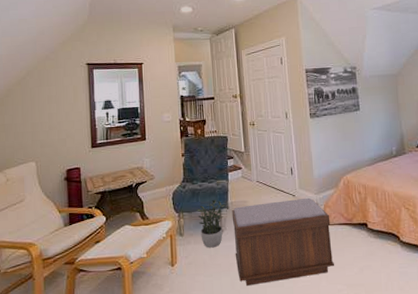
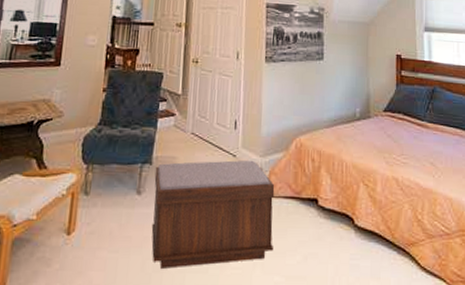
potted plant: present [196,200,226,248] -> none [111,152,149,215]

